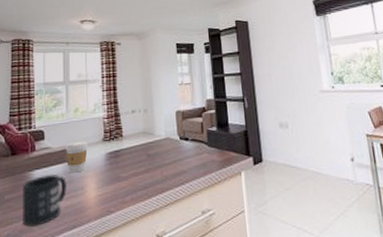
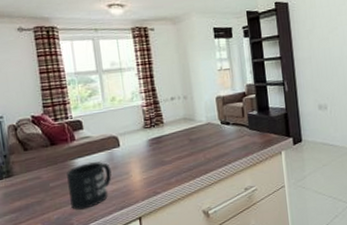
coffee cup: present [65,140,88,173] -> none [105,128,129,160]

